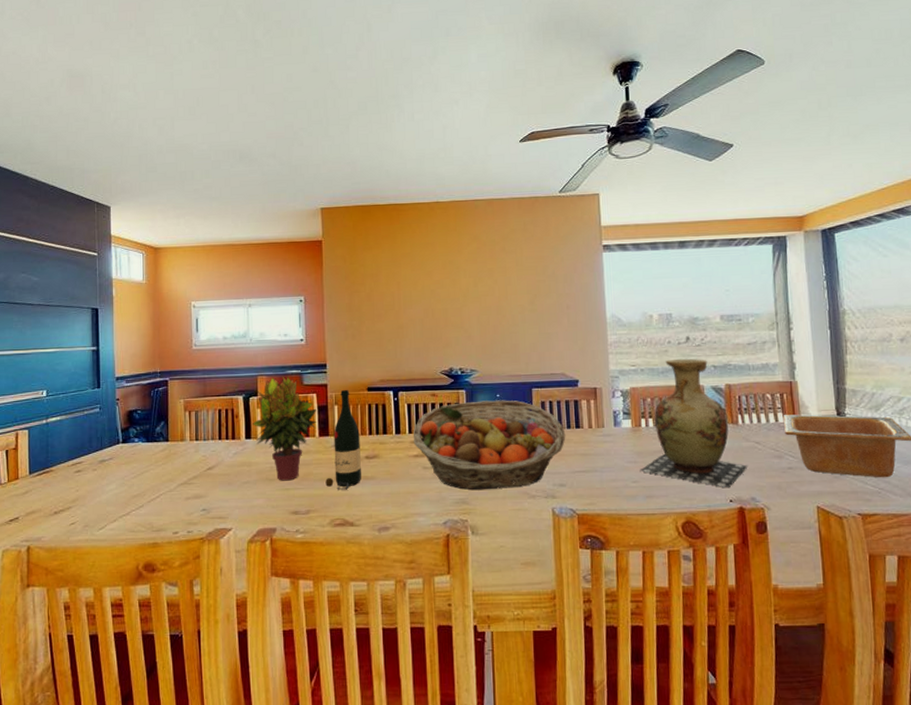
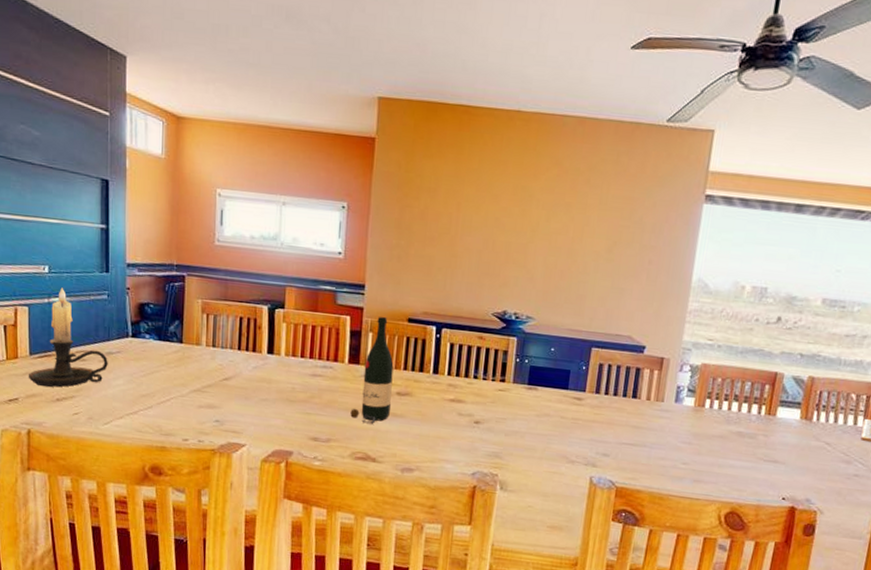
candle holder: none [27,408,101,502] -> present [28,287,108,388]
potted plant: present [253,375,318,481] -> none [276,289,349,405]
fruit basket: present [413,400,566,491] -> none [451,350,620,450]
vase: present [639,358,748,488] -> none [692,339,812,486]

